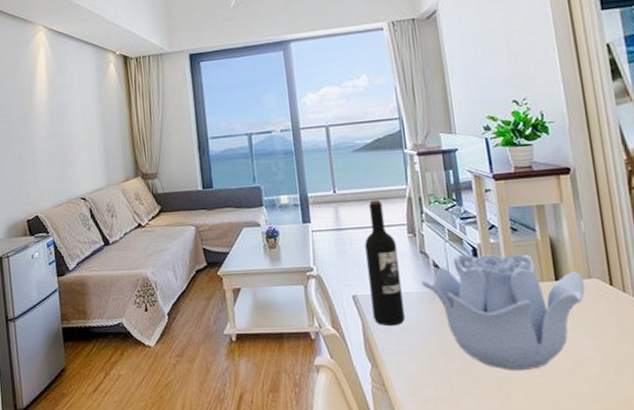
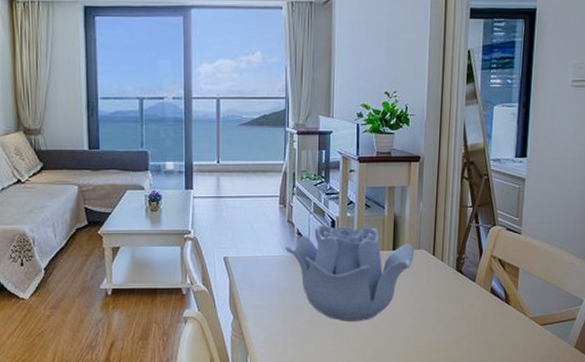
wine bottle: present [365,200,405,327] -> none [240,172,268,285]

